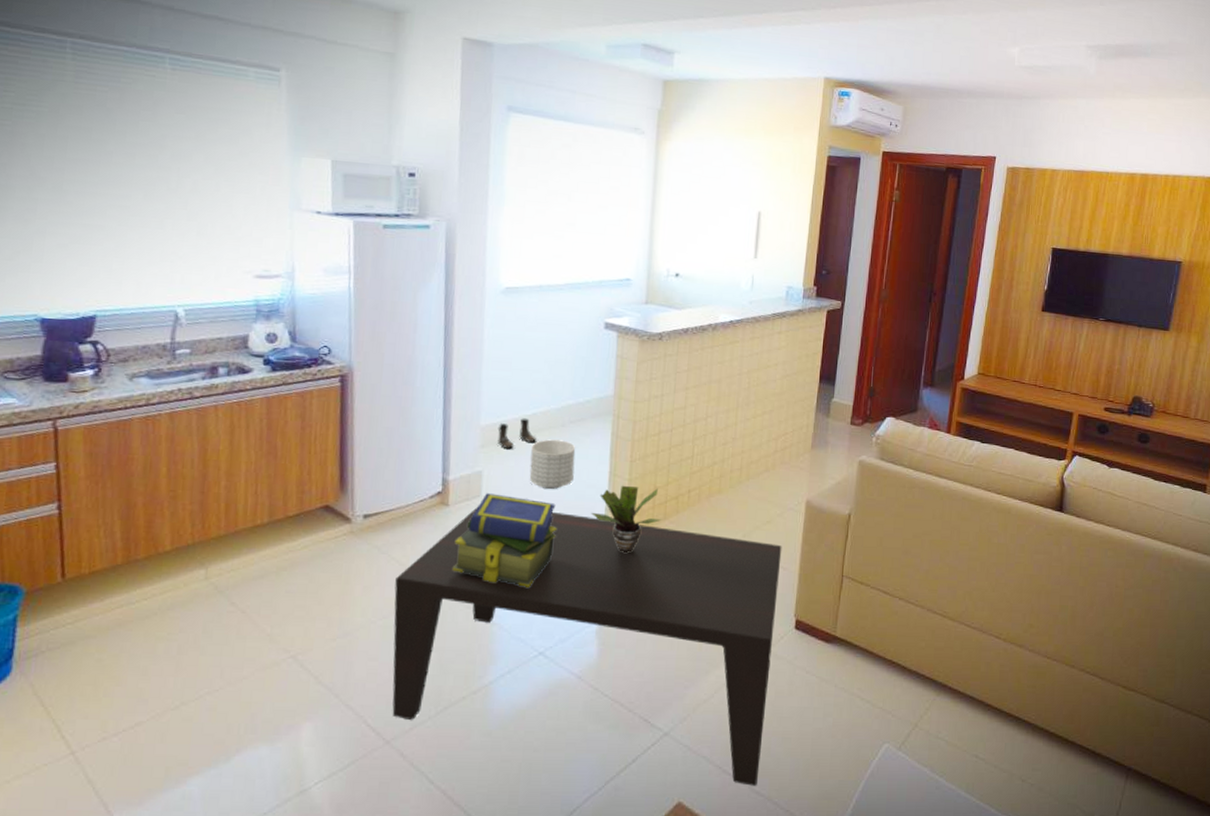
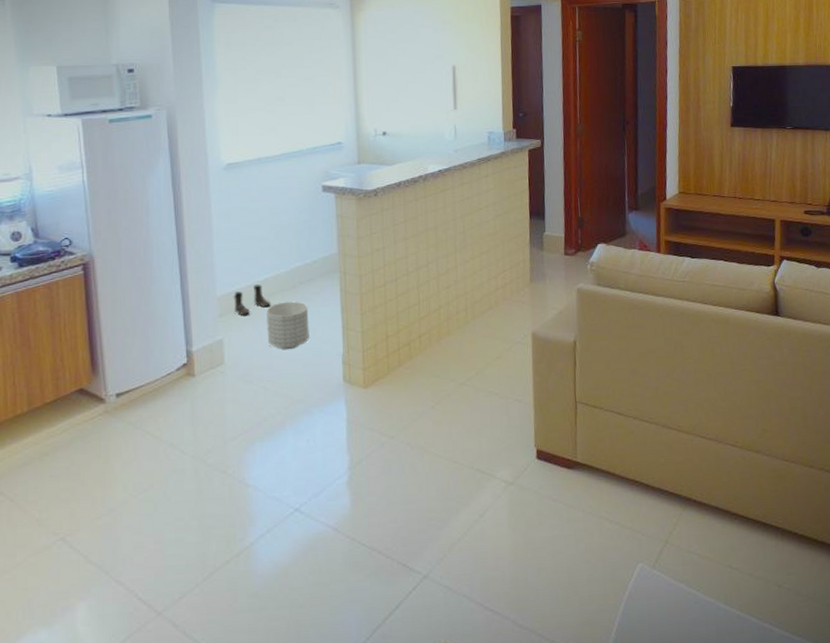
coffee table: present [392,506,782,786] -> none [152,370,520,620]
stack of books: present [452,493,558,587] -> none [204,359,300,447]
potted plant: present [590,485,662,553] -> none [329,337,397,403]

